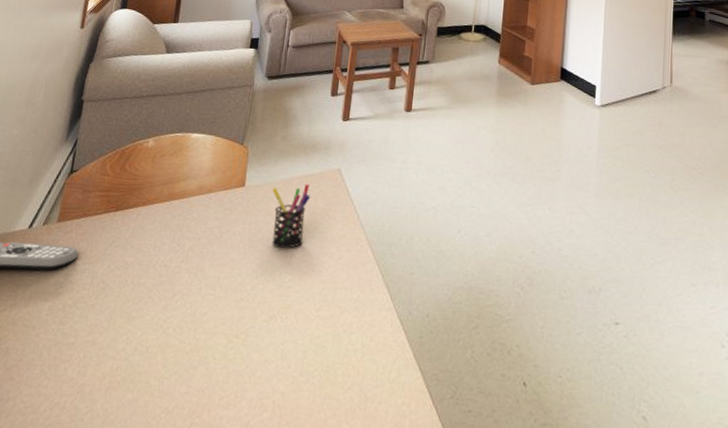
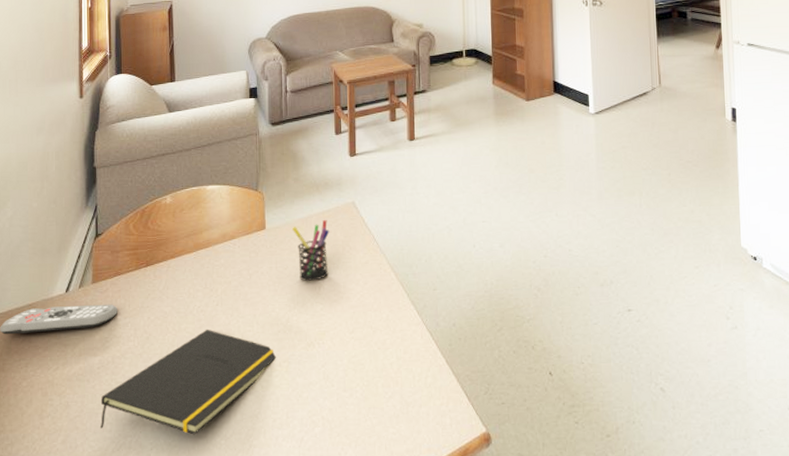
notepad: none [36,286,235,403] -> present [100,329,277,435]

